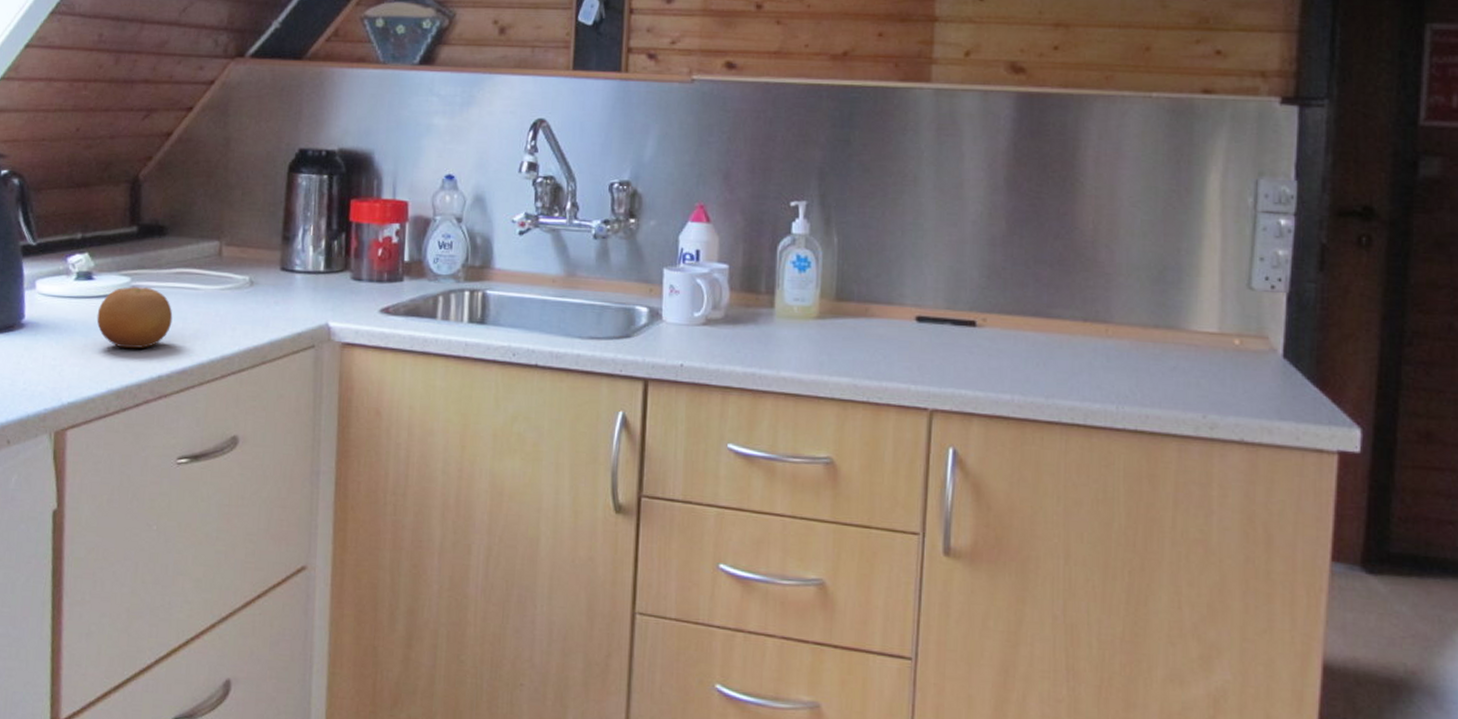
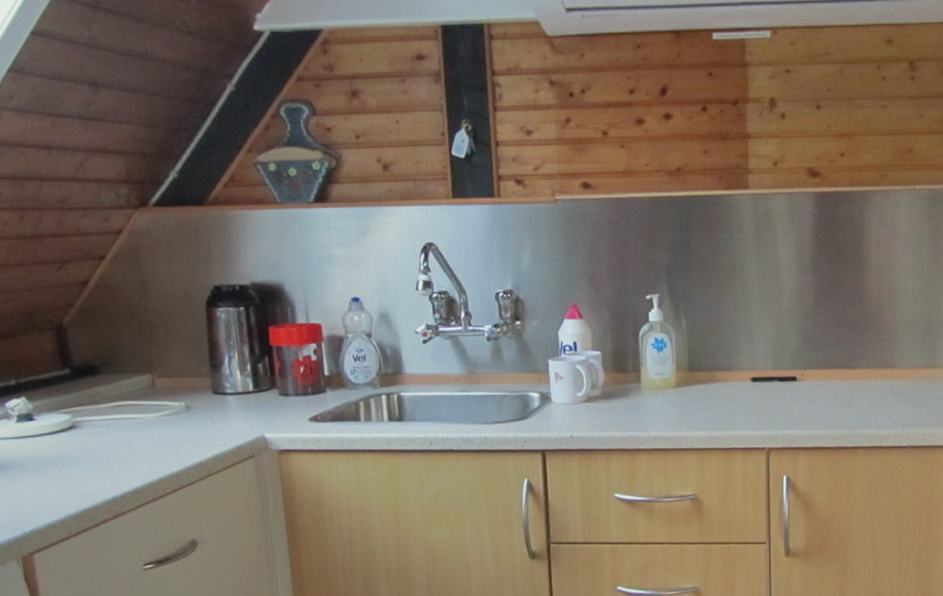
fruit: present [96,287,173,349] -> none [44,422,118,477]

